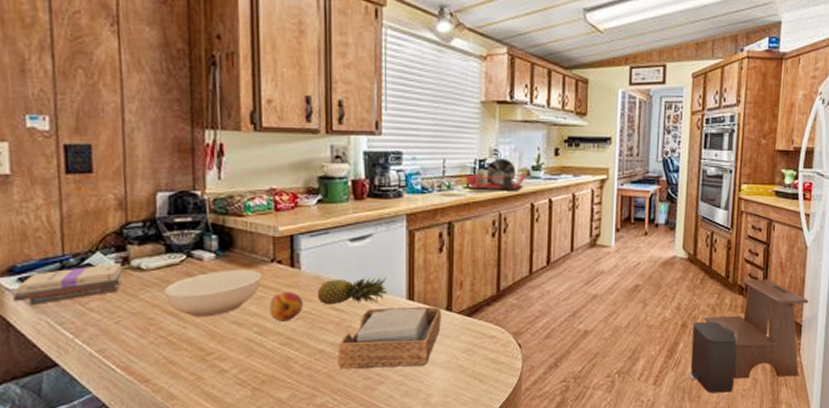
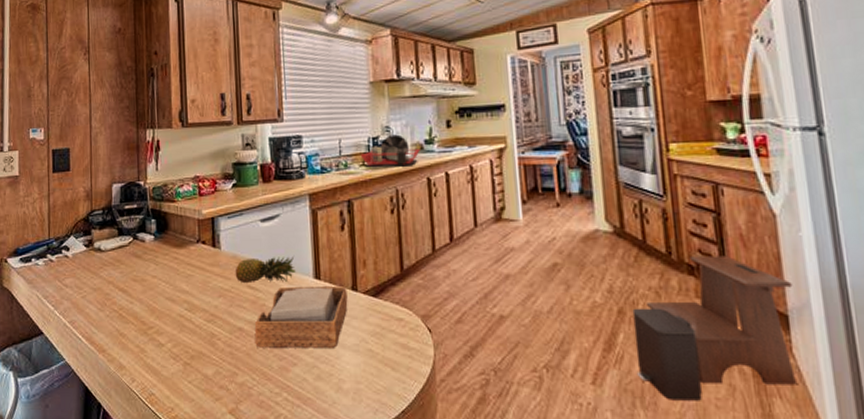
books: present [13,263,123,305] -> none [16,245,89,281]
bowl: present [164,269,262,318] -> none [117,249,190,294]
fruit: present [269,291,304,322] -> none [196,270,224,299]

